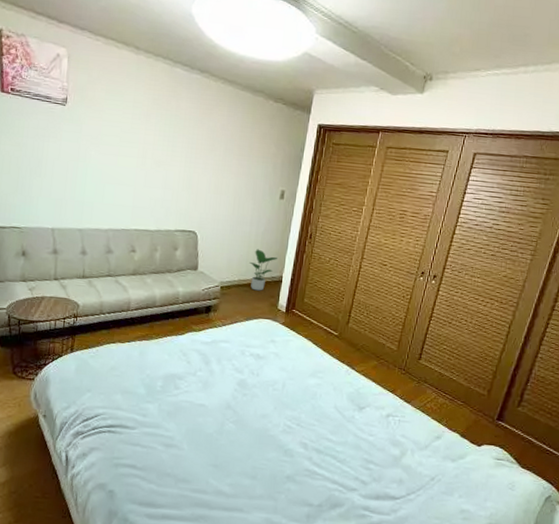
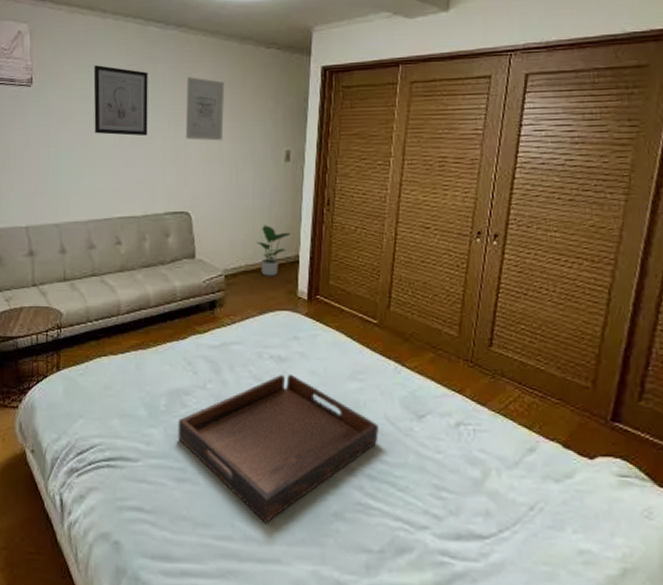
wall art: none [120,95,172,163] -> present [93,65,148,136]
serving tray: none [169,369,329,481] -> present [178,374,379,523]
wall art: none [199,117,236,176] -> present [186,77,224,141]

